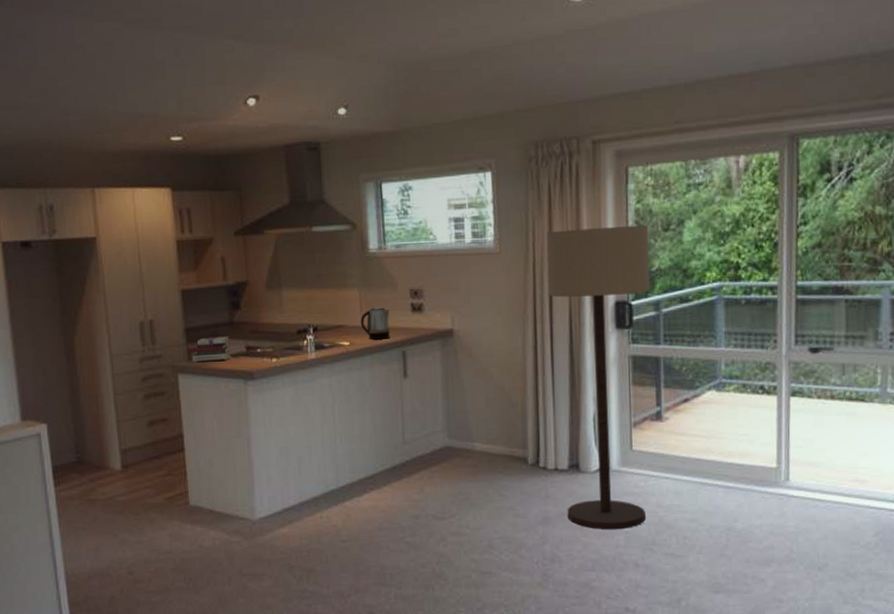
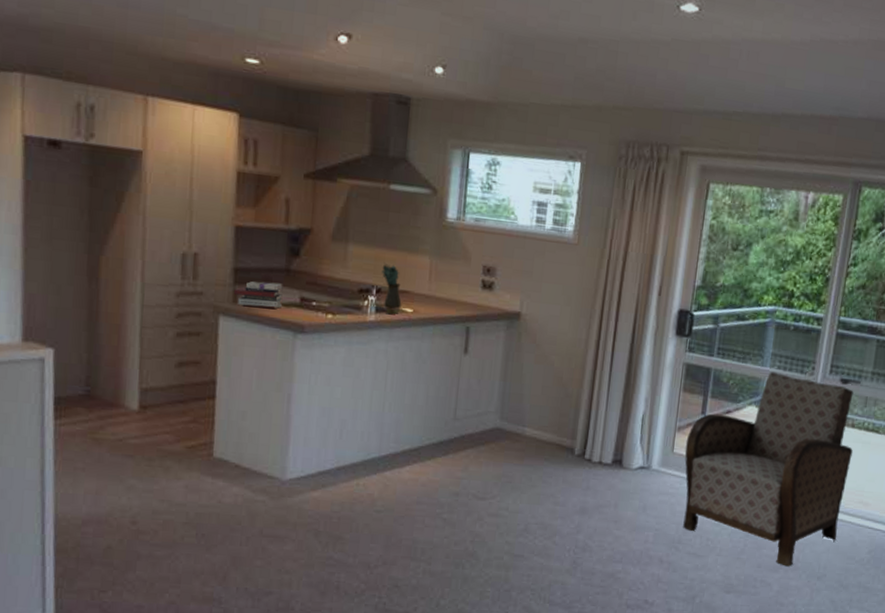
vase: none [315,302,338,351] -> present [381,262,402,315]
kettle: present [360,306,390,340] -> none [427,277,460,312]
floor lamp: present [546,225,650,529] -> none [604,232,720,526]
armchair: none [644,351,837,559] -> present [683,371,854,567]

